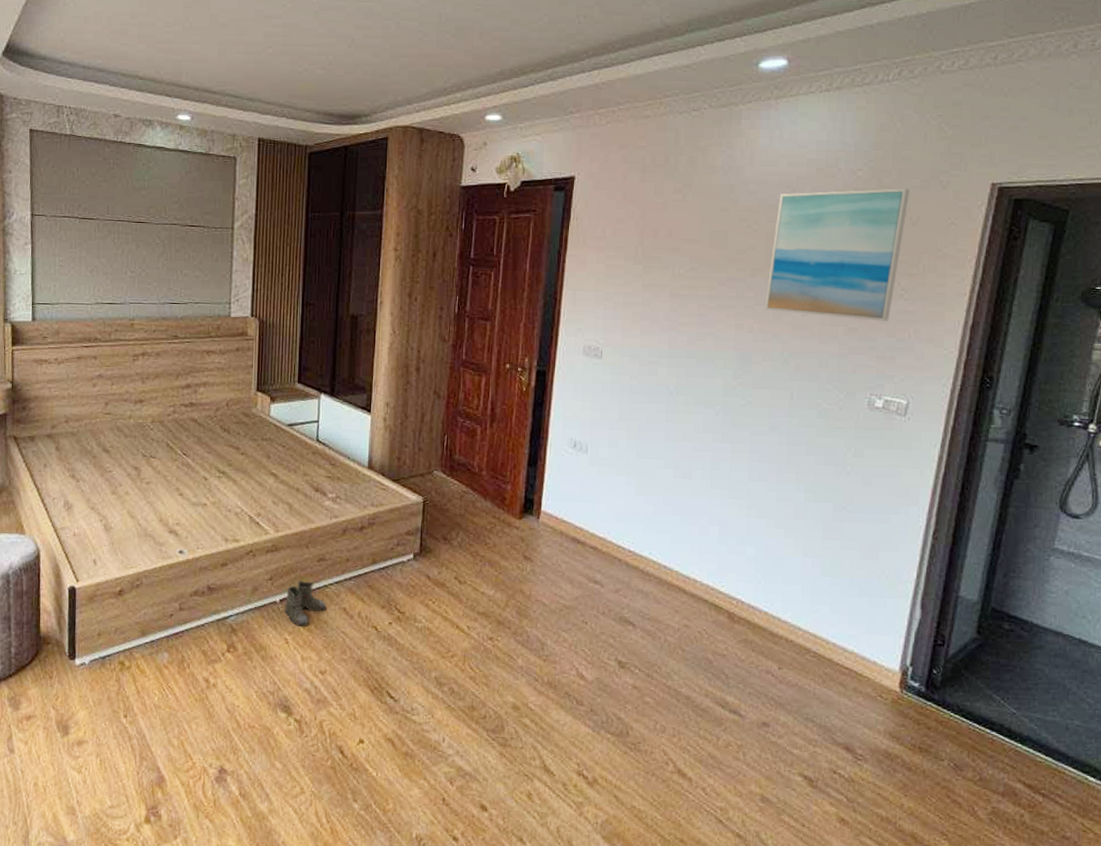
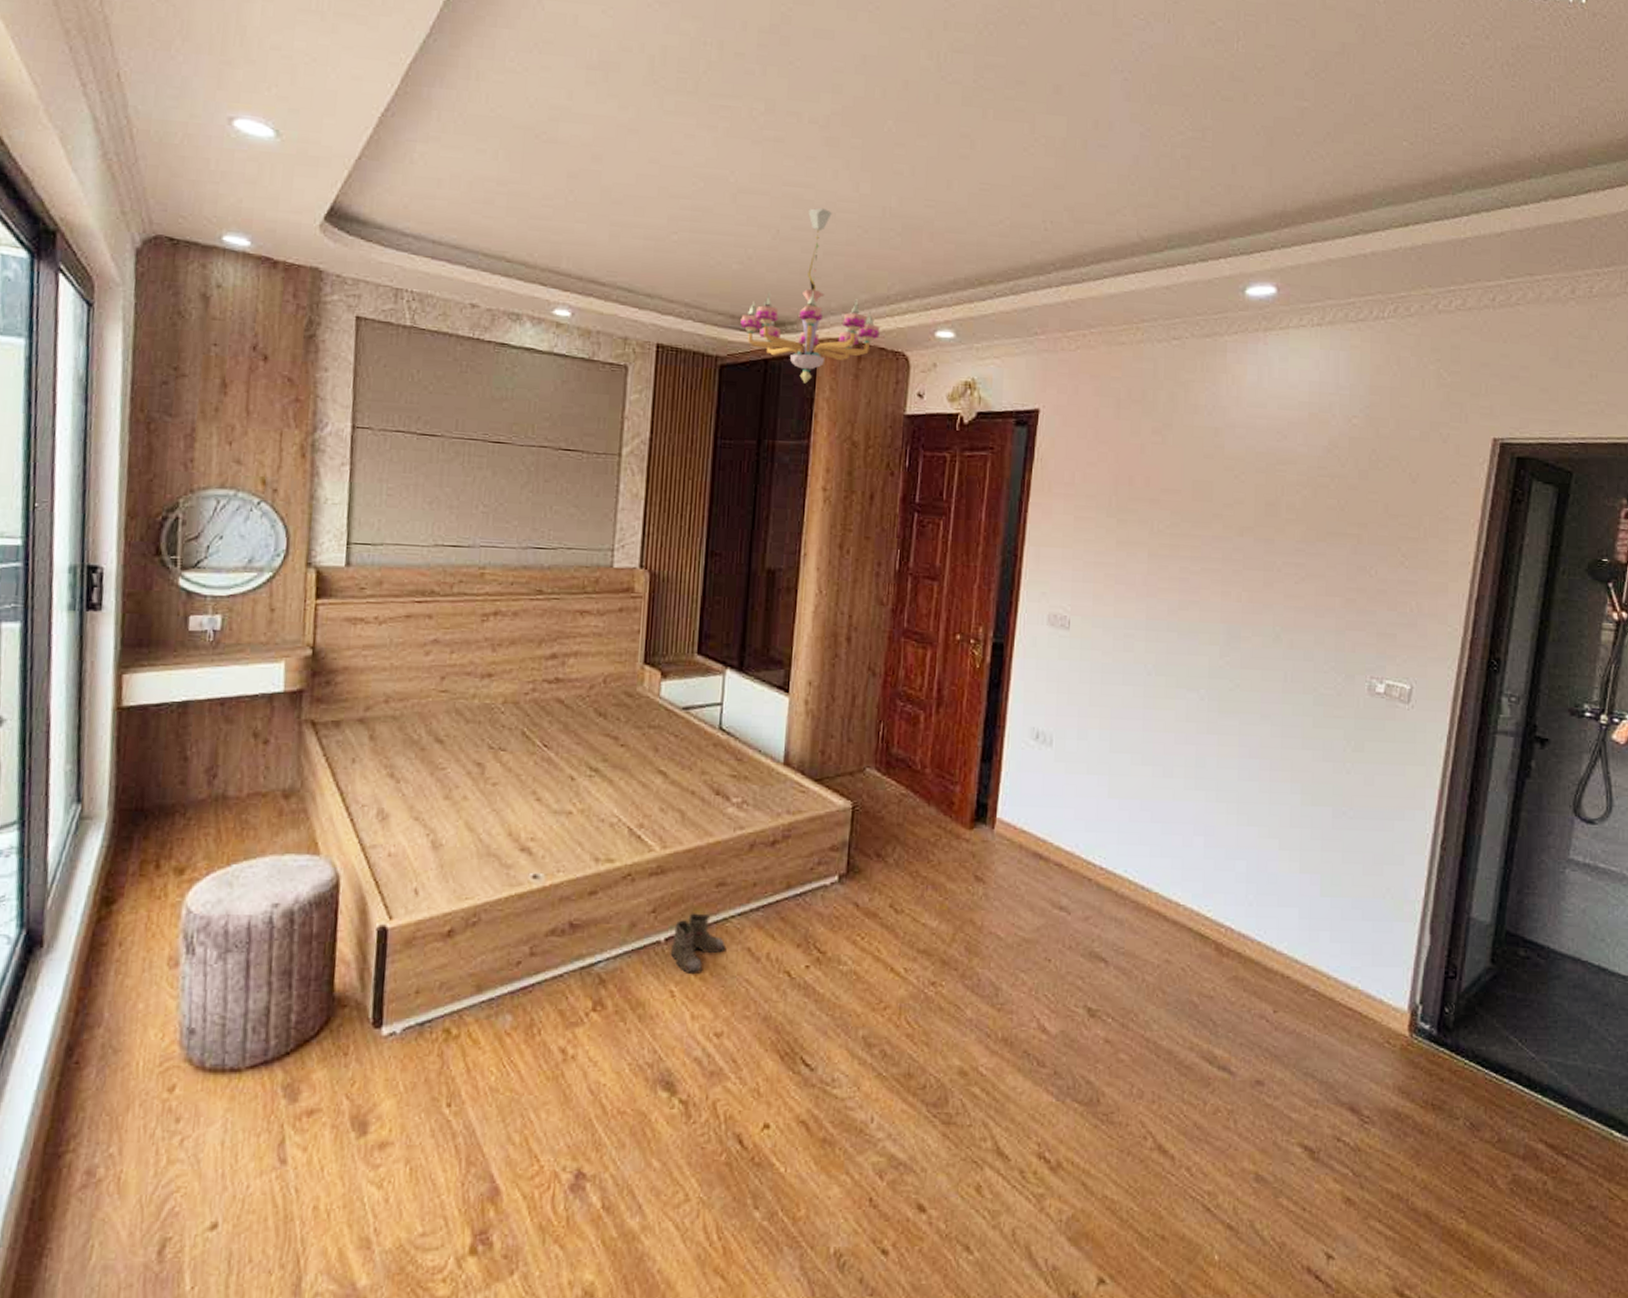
chandelier: none [324,17,439,164] -> present [740,207,880,384]
wall art: present [765,188,910,321] -> none [1254,439,1408,592]

